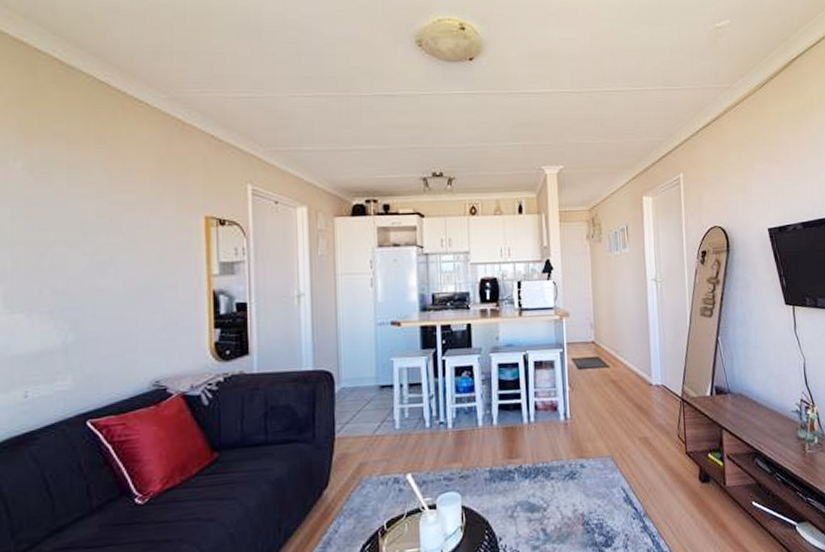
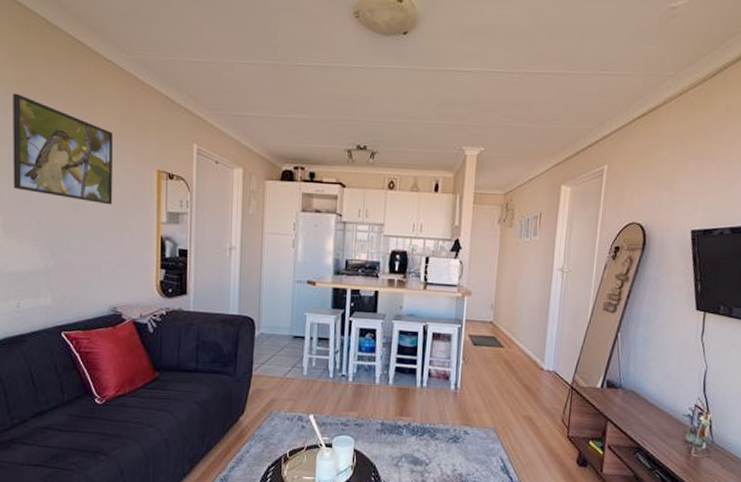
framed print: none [17,142,151,262] -> present [13,93,113,205]

